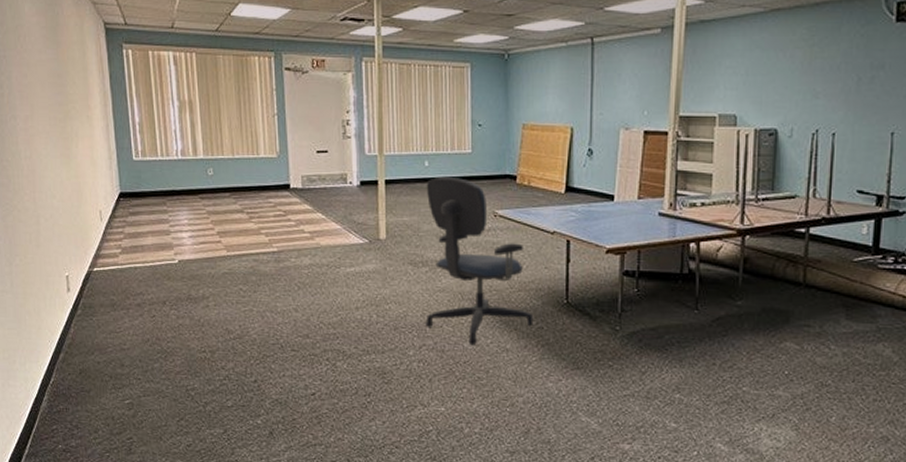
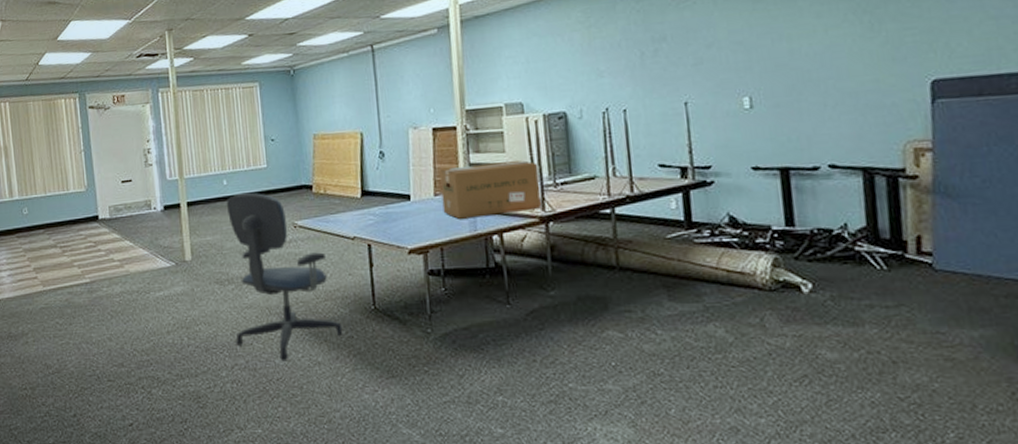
box: none [645,172,743,224] -> present [439,160,541,219]

